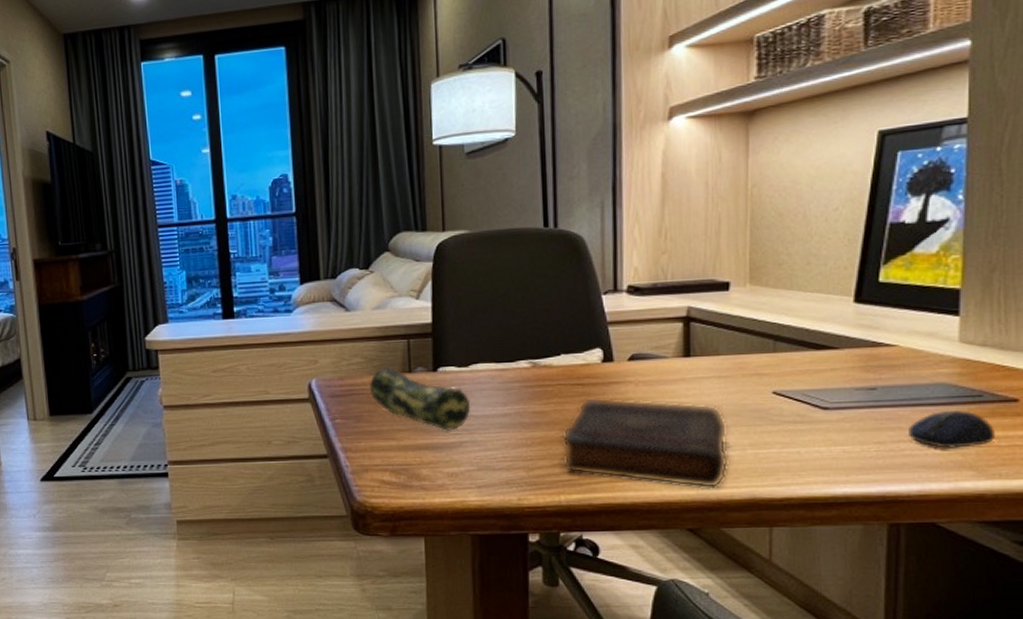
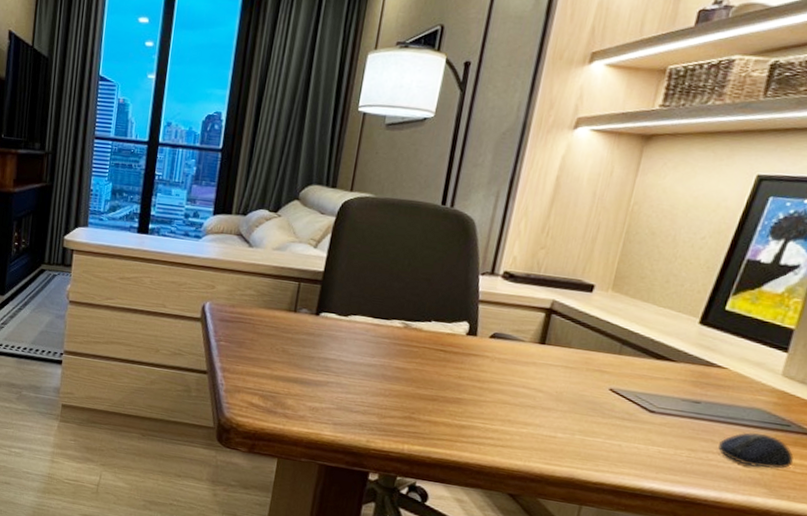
pencil case: present [370,367,471,431] -> none [256,303,344,371]
book: present [561,396,730,489] -> none [411,363,564,464]

